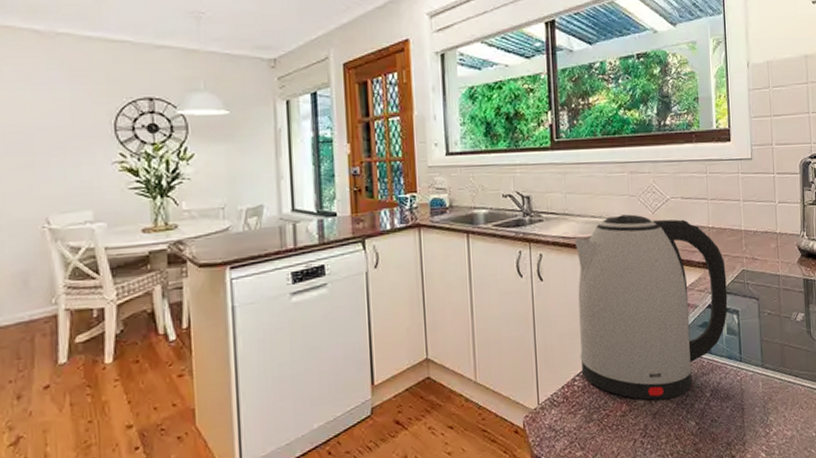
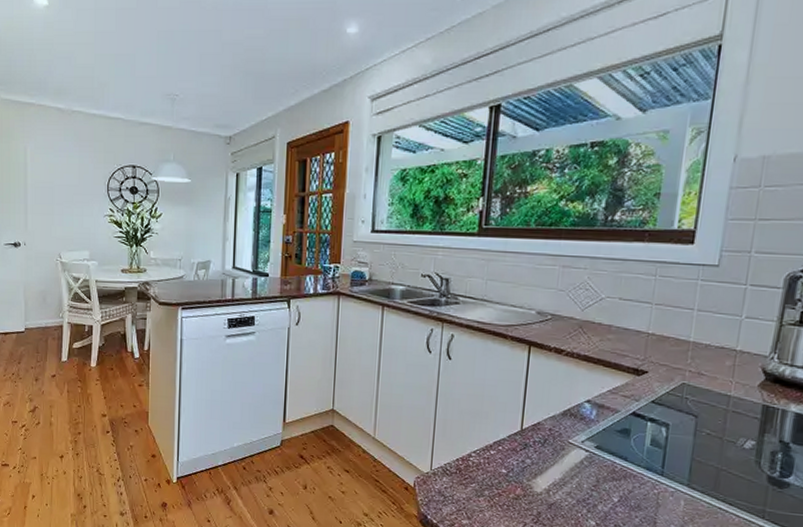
kettle: present [574,214,728,401] -> none [479,308,661,494]

